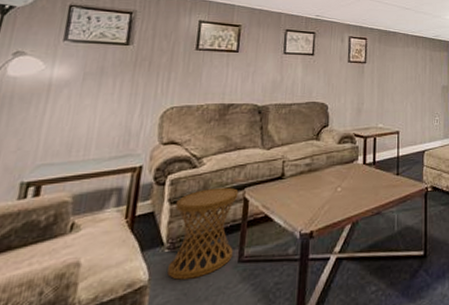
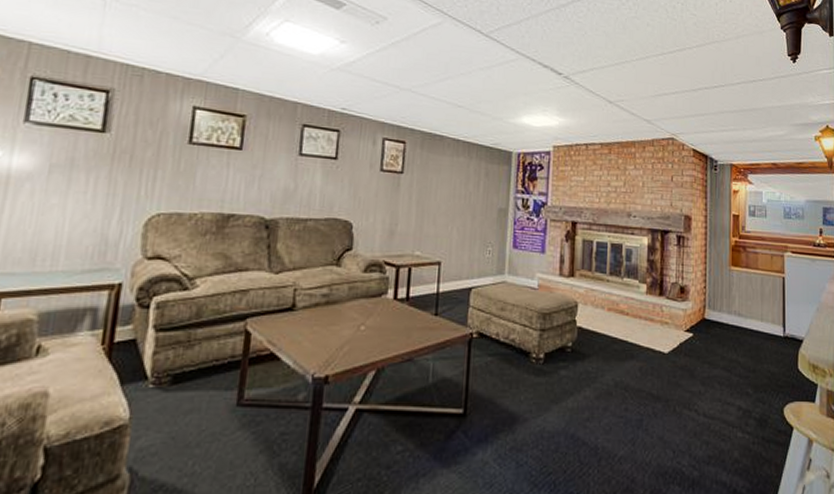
side table: present [167,187,239,280] -> none [152,315,239,421]

